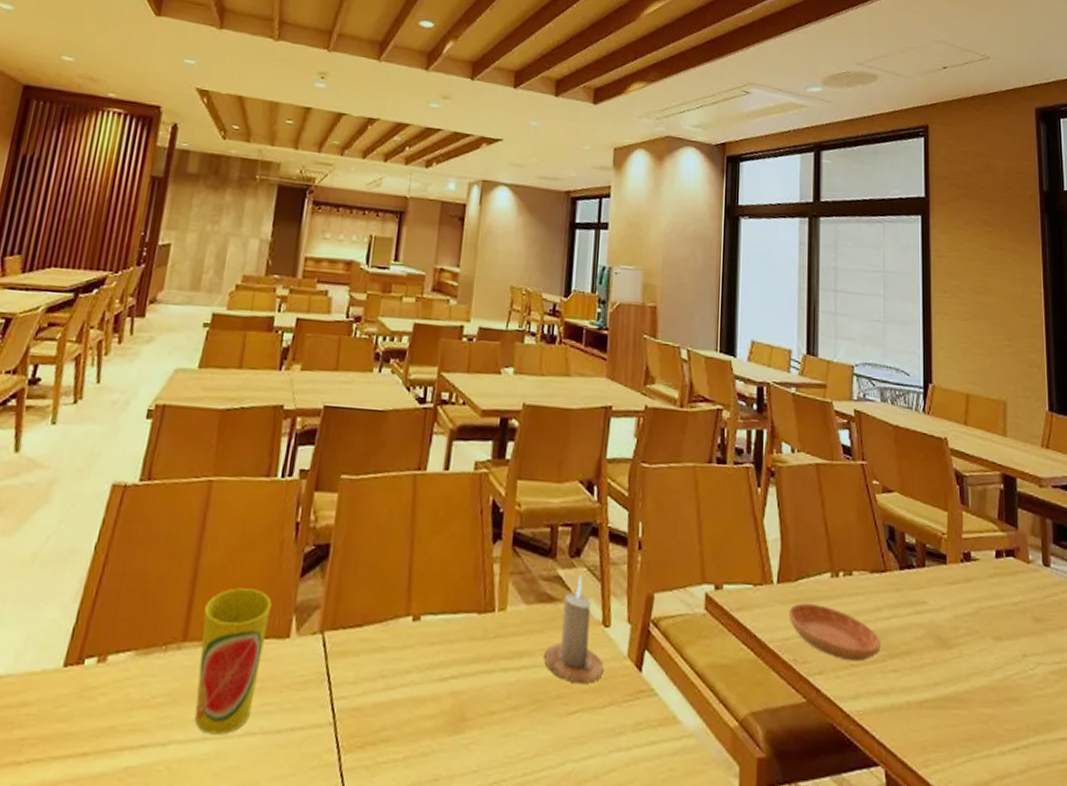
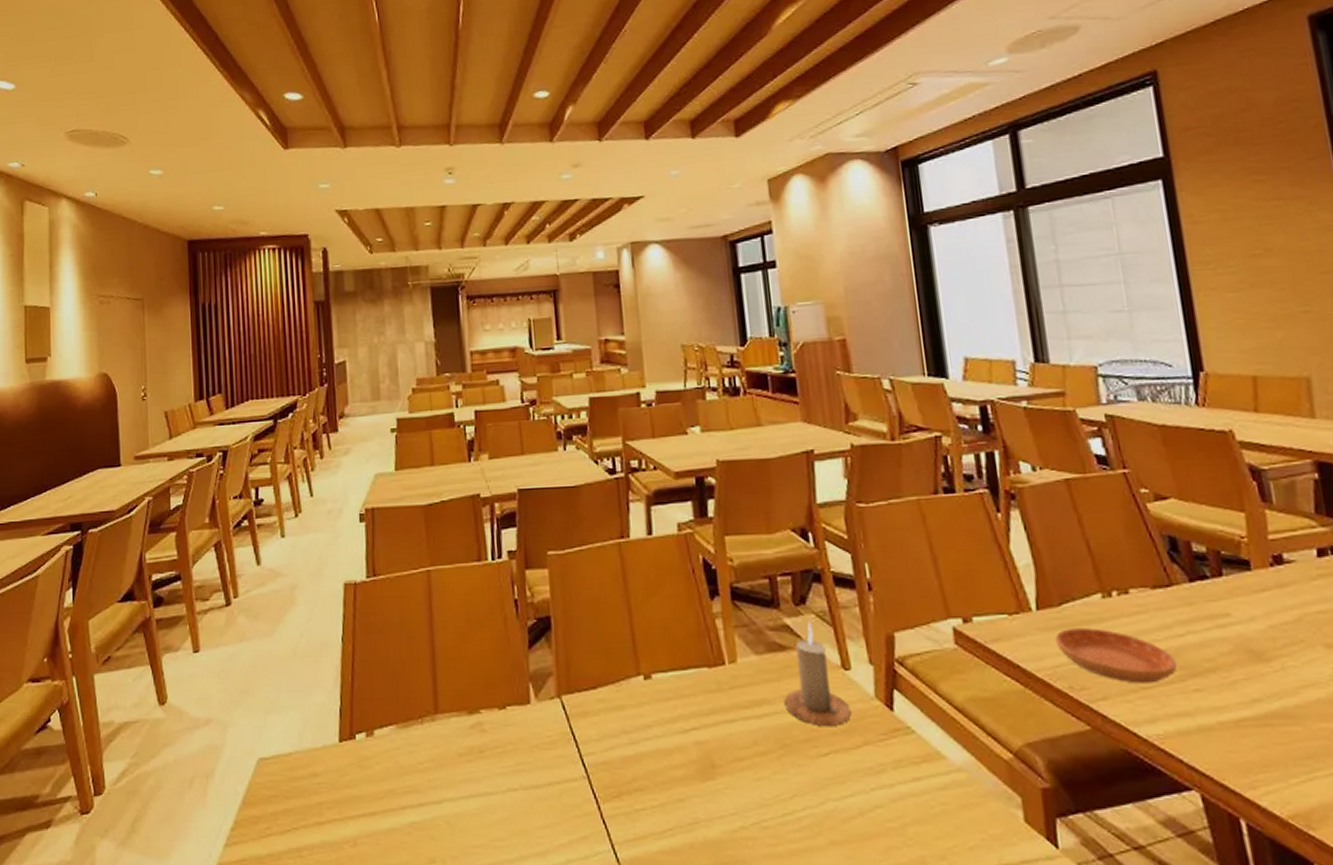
cup: present [194,588,272,735] -> none [448,663,509,792]

